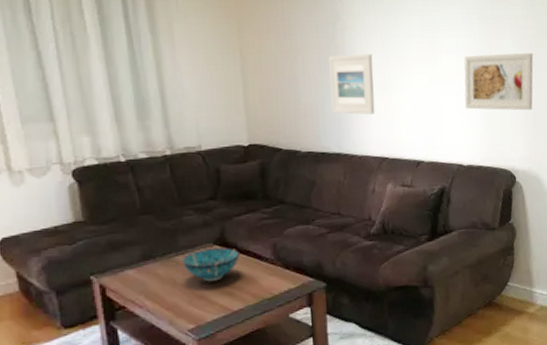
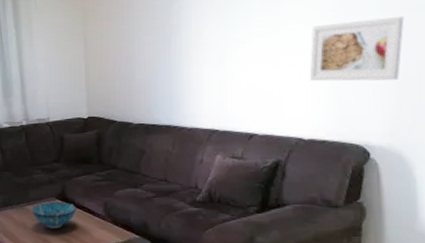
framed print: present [329,54,375,115] -> none [163,31,208,90]

